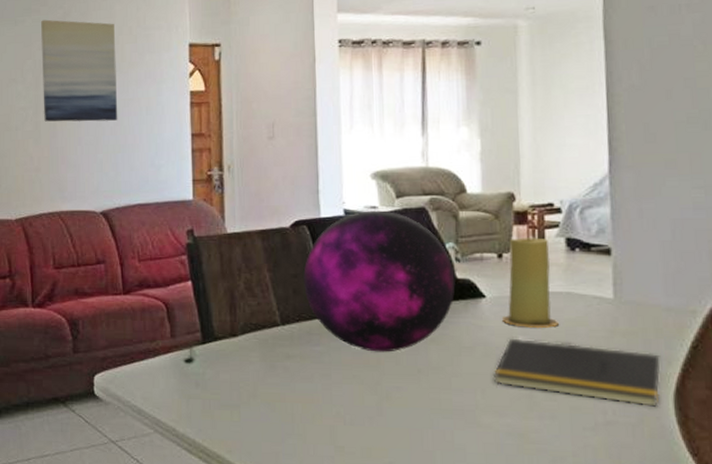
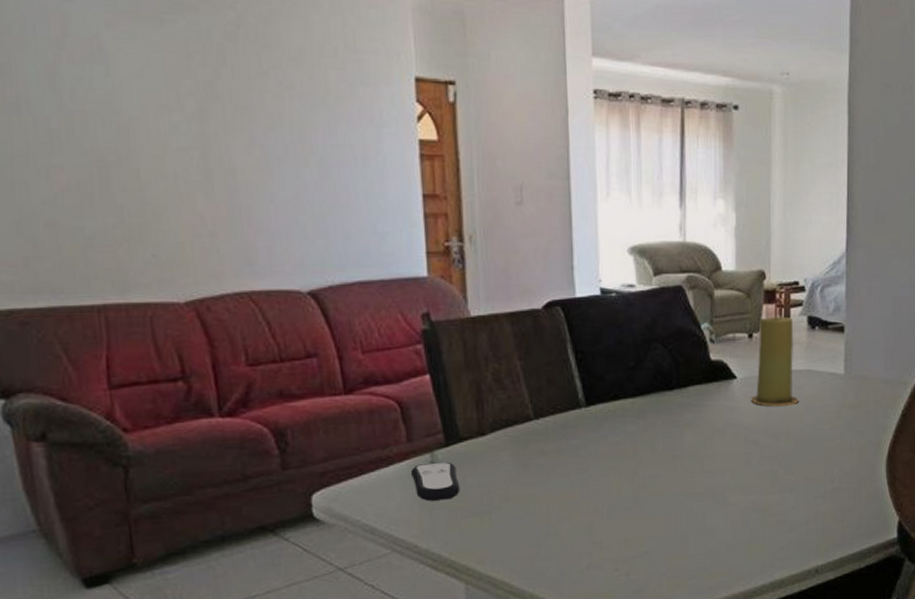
wall art: present [40,19,118,122] -> none [200,23,325,173]
remote control: none [172,357,214,391] -> present [410,461,460,501]
decorative orb: present [303,210,456,352] -> none [558,289,710,441]
notepad: present [492,338,661,407] -> none [741,417,878,472]

